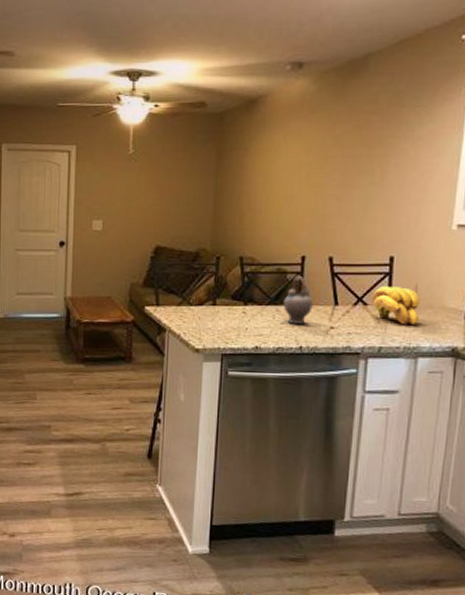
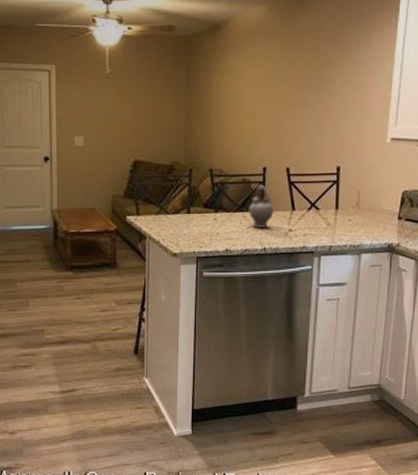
banana bunch: present [371,285,420,326] -> none [322,192,362,226]

